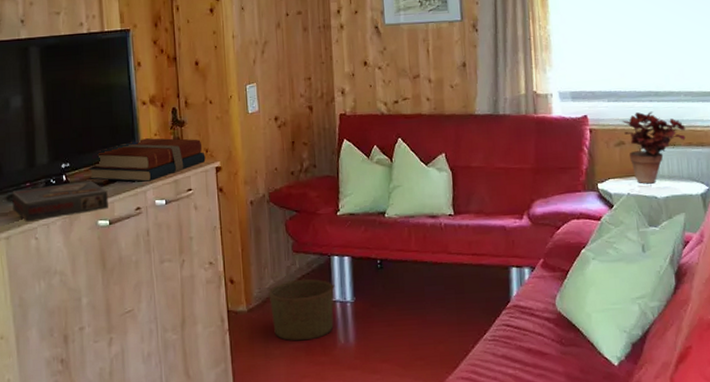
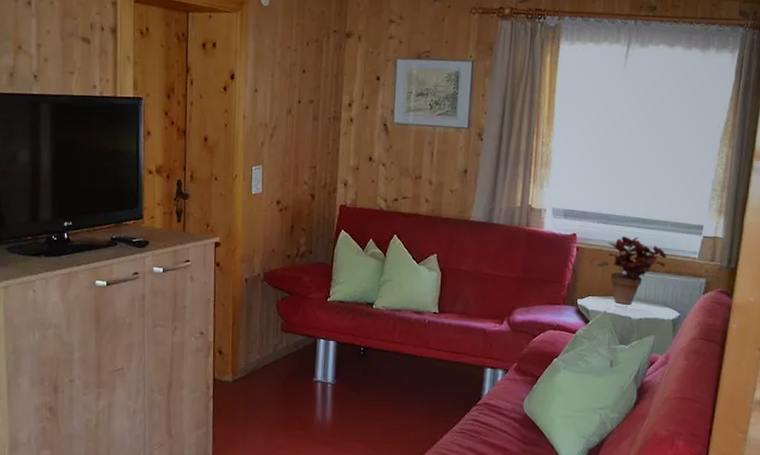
game console: present [12,180,108,222] -> none [13,241,107,275]
books: present [88,138,206,183] -> none [90,207,206,250]
basket: present [267,279,335,341] -> none [253,357,318,415]

